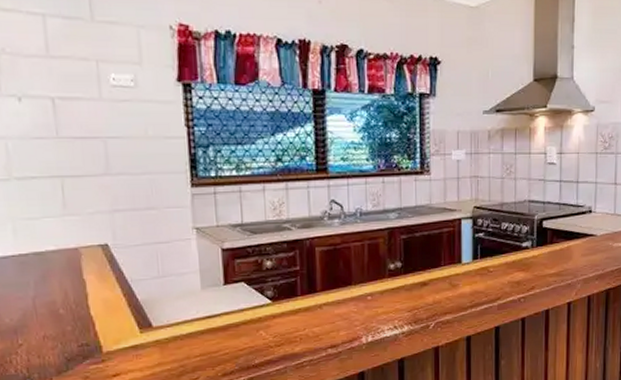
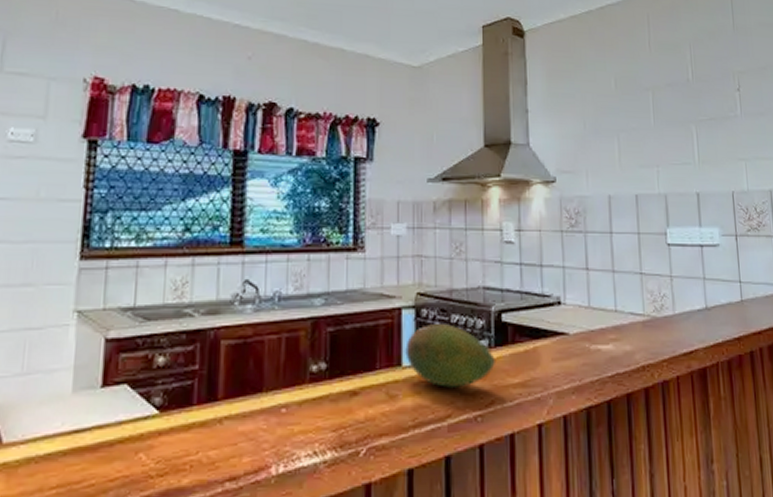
fruit: none [464,230,536,279] -> present [405,324,495,389]

